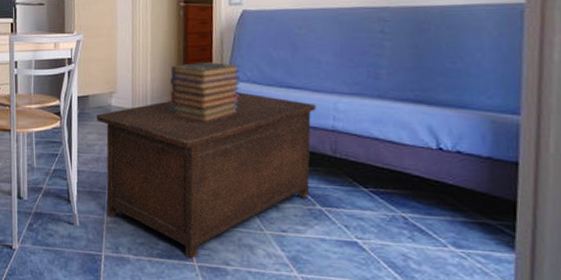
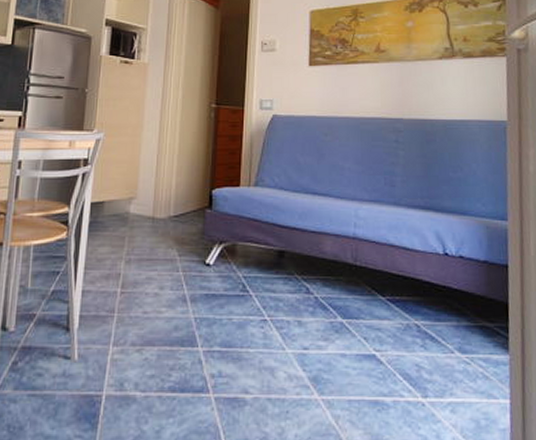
cabinet: present [97,92,317,260] -> none [111,198,339,391]
book stack: present [170,61,240,124] -> none [195,165,269,232]

